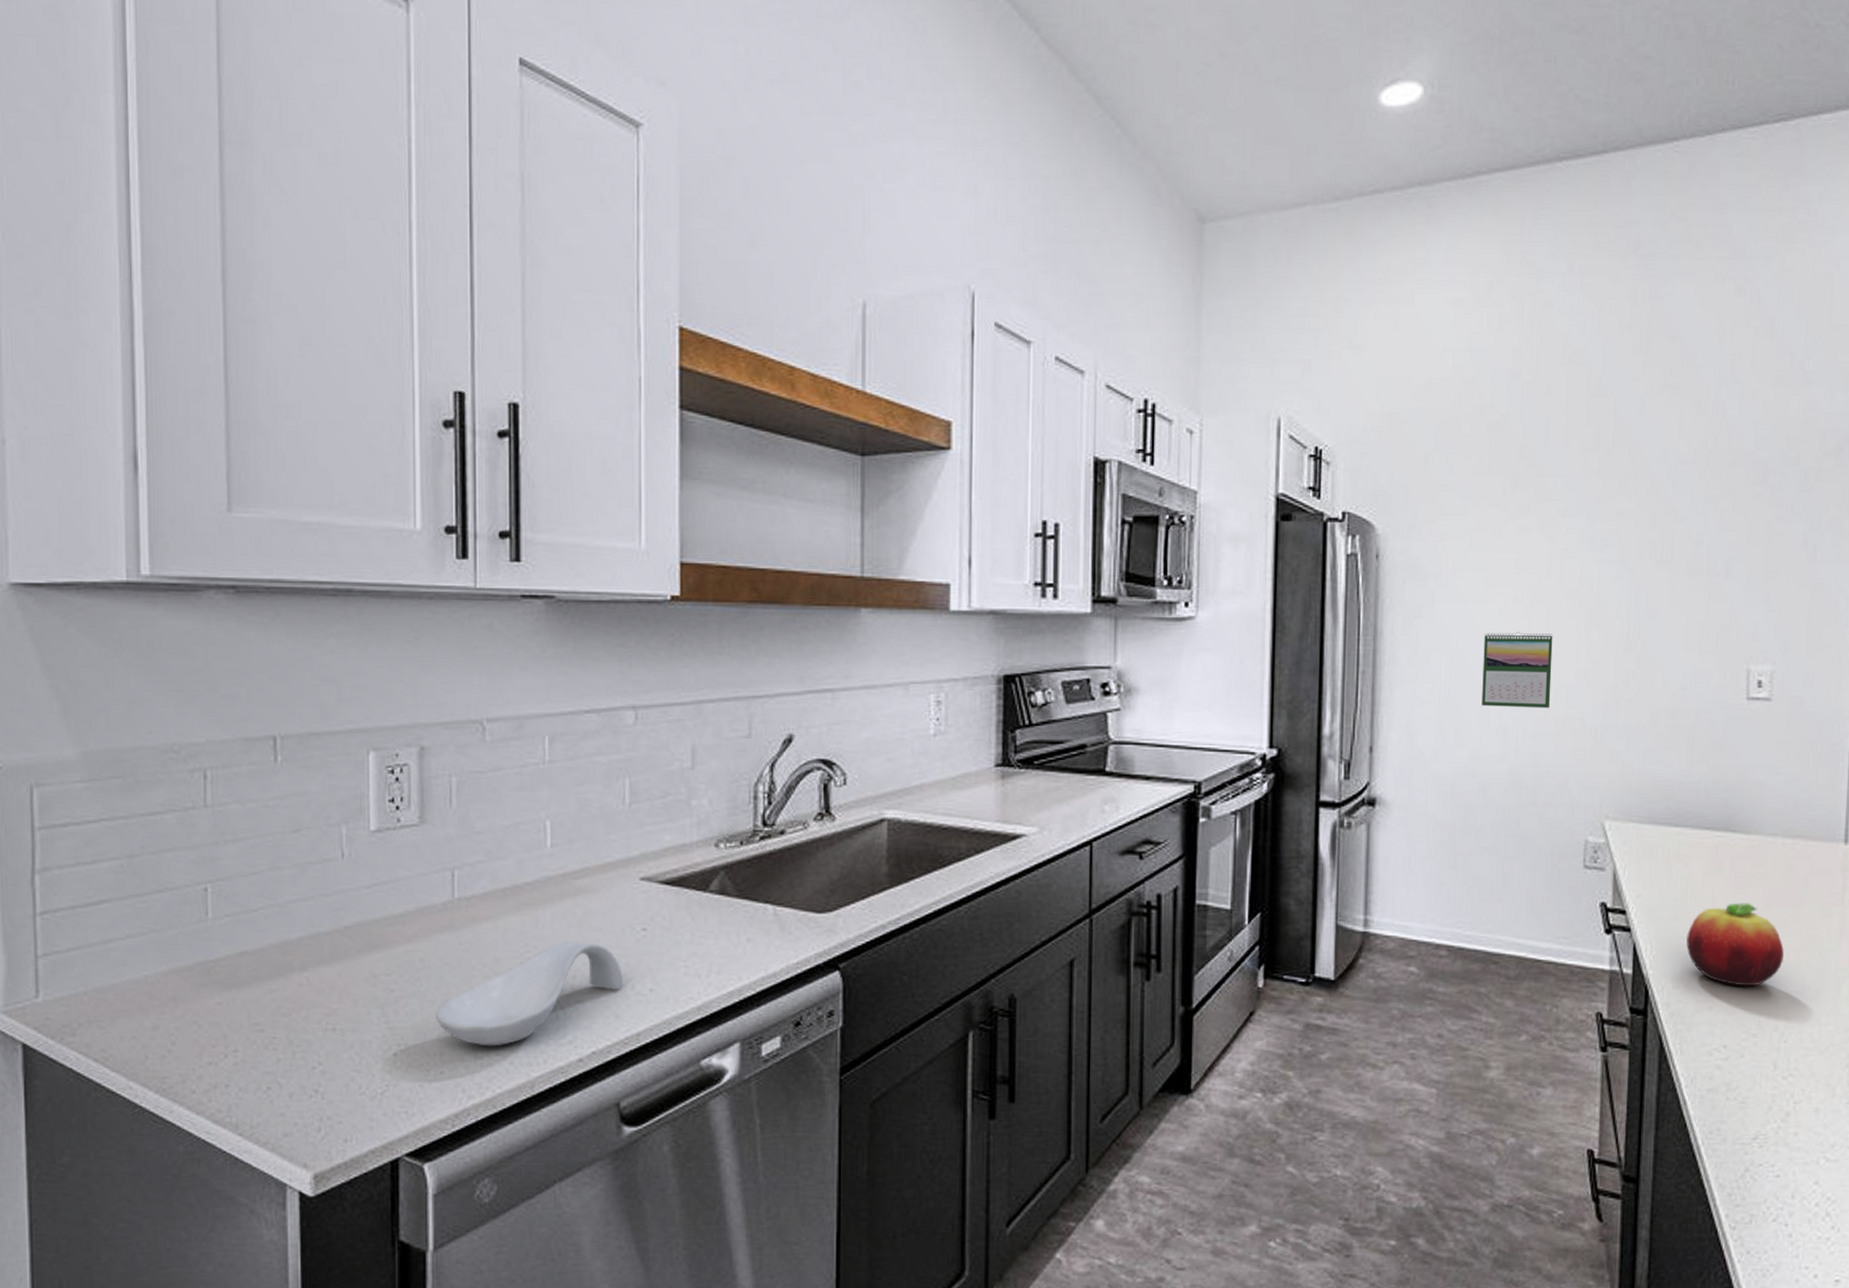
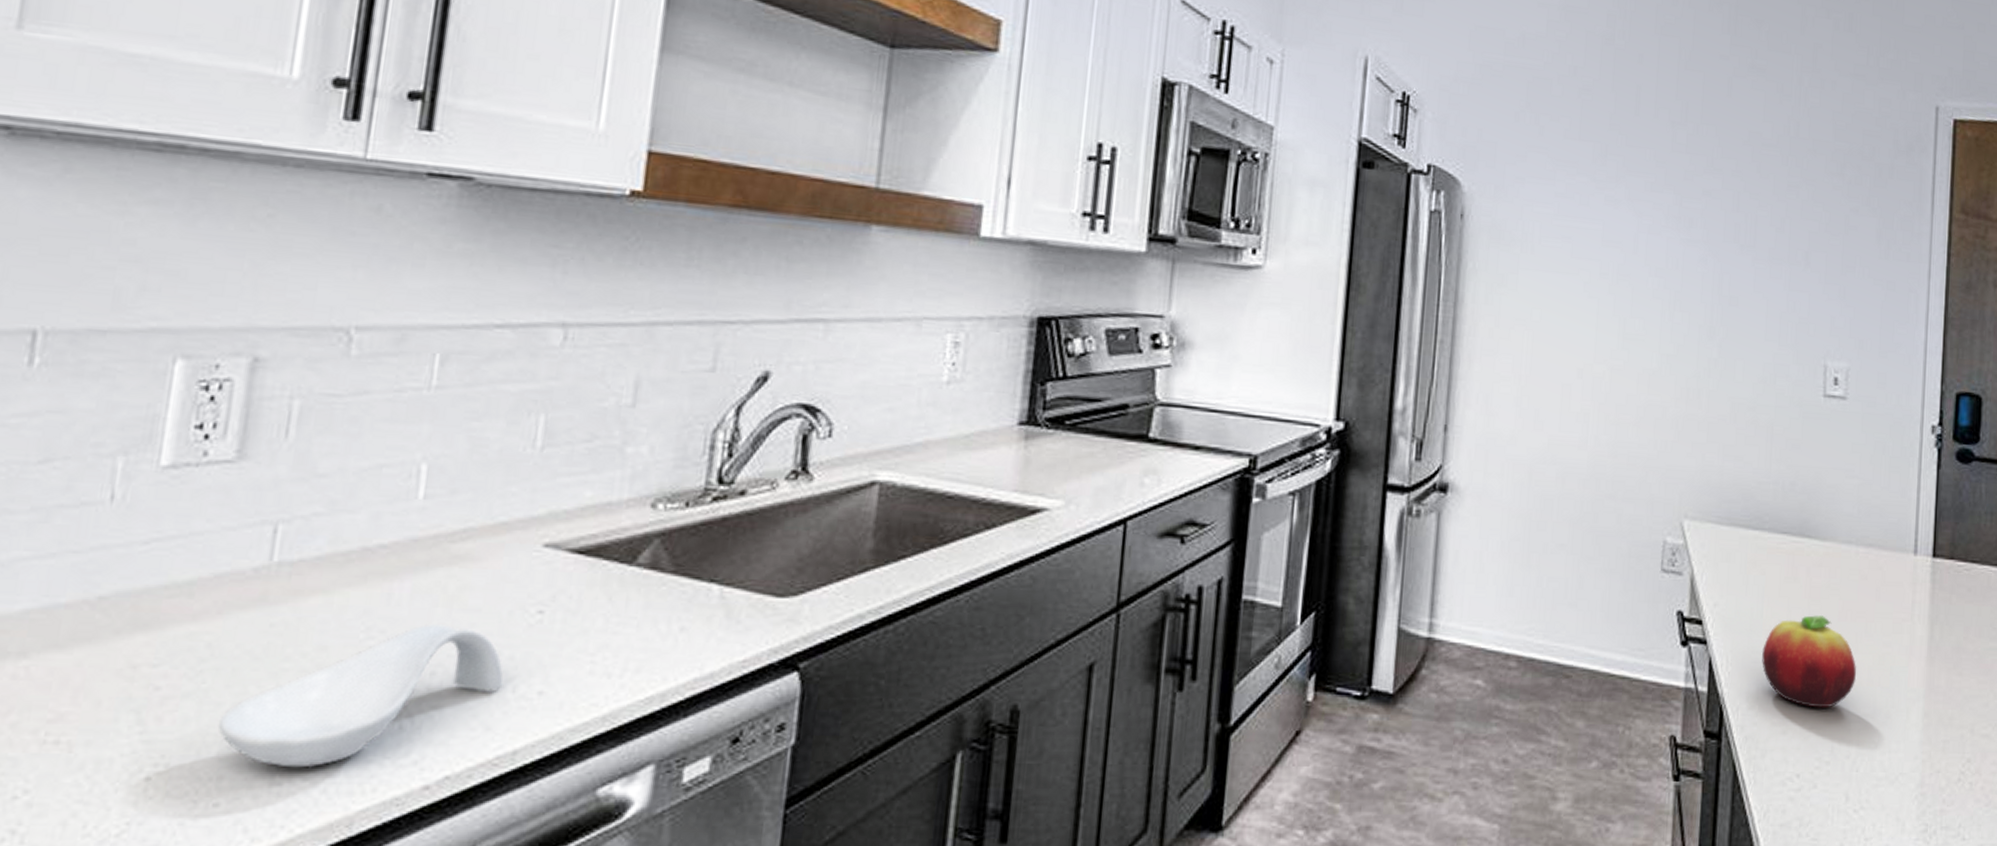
calendar: present [1481,632,1553,709] -> none [1563,307,1638,394]

